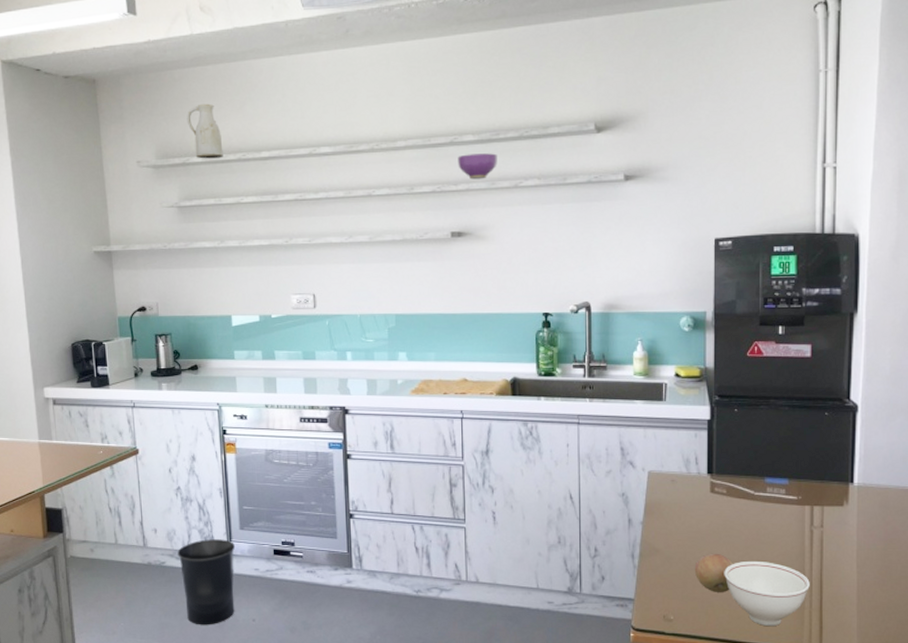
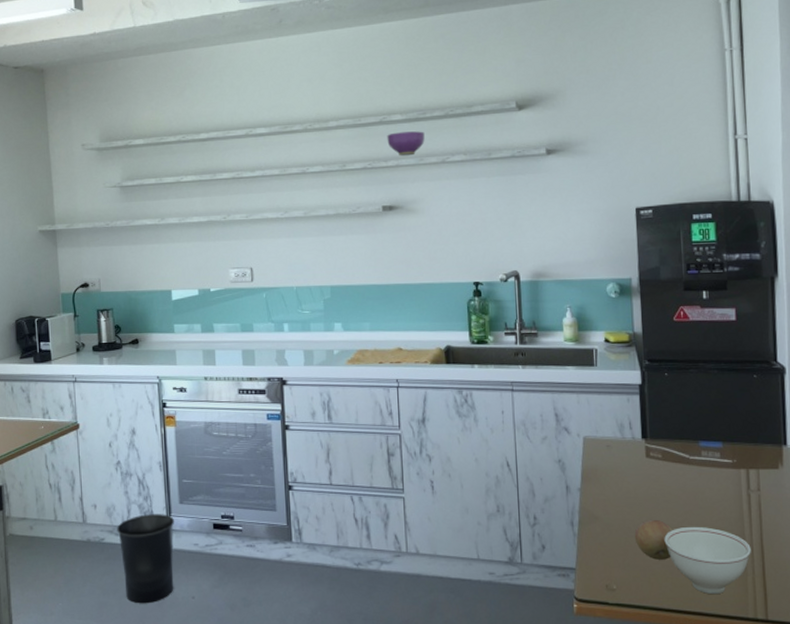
ceramic pitcher: present [186,103,223,159] -> none [129,89,164,141]

